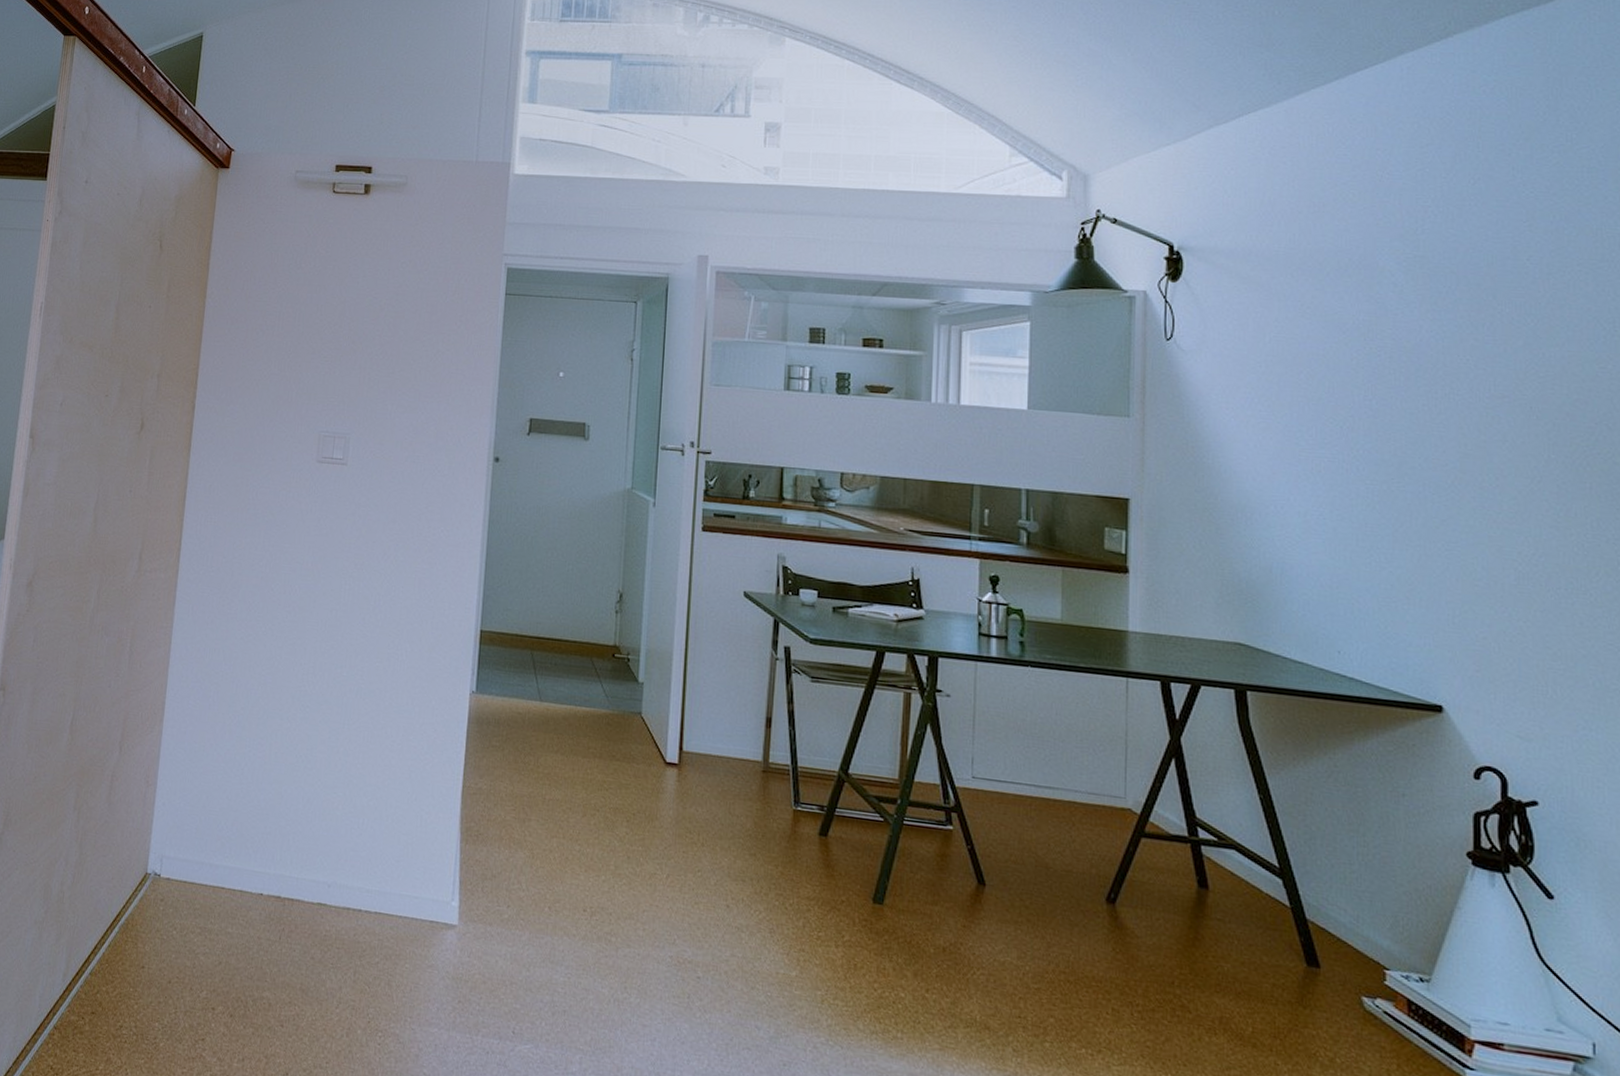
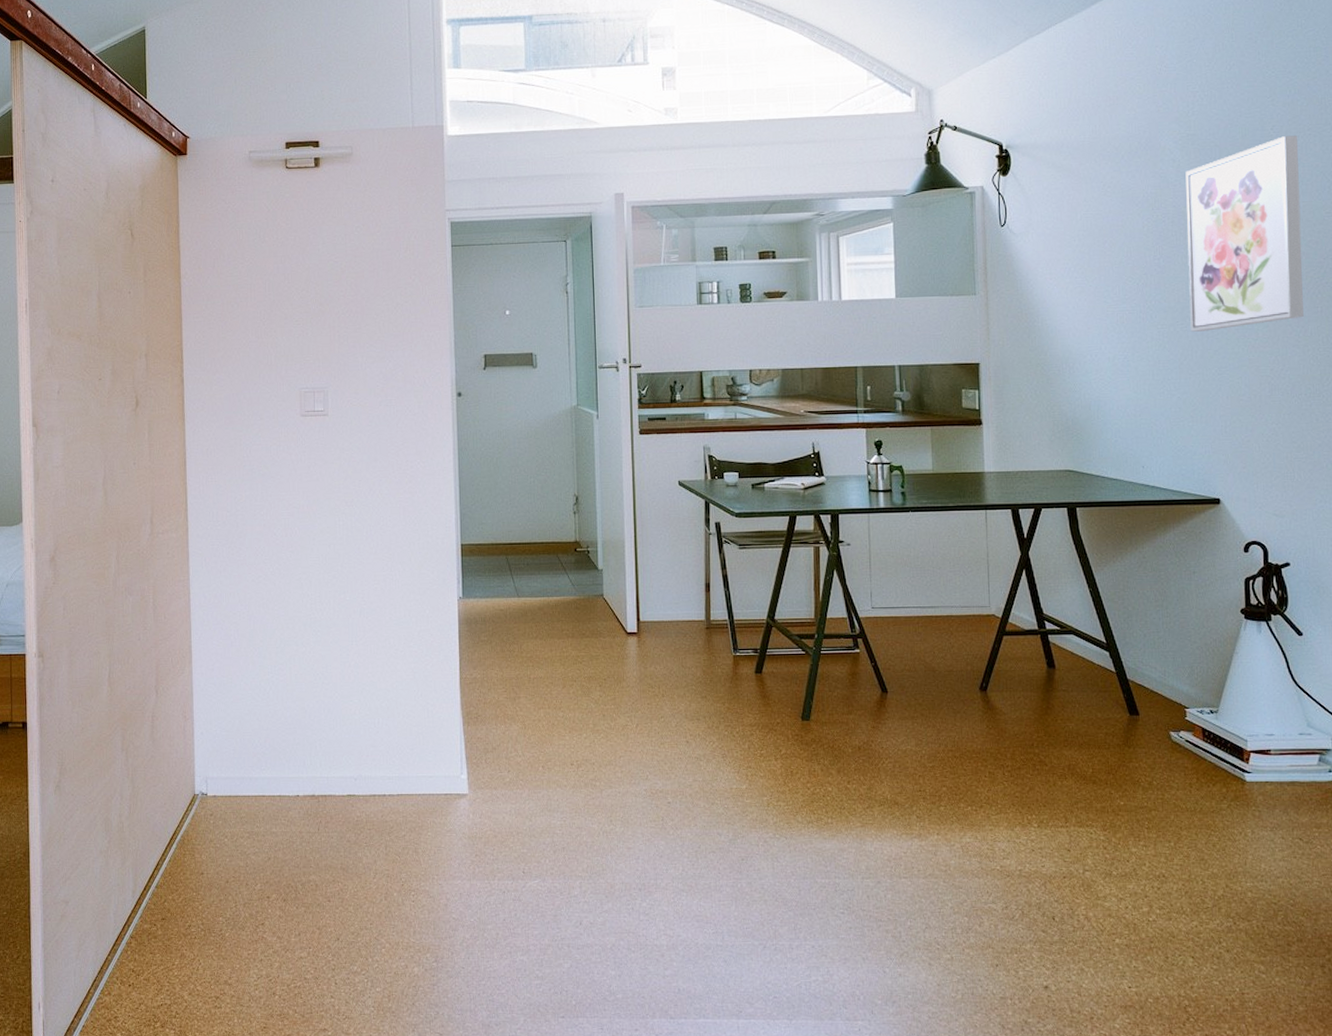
wall art: none [1409,269,1566,495] -> present [1185,136,1304,332]

